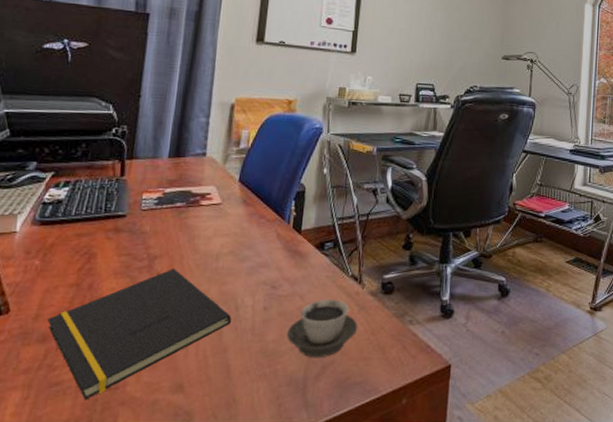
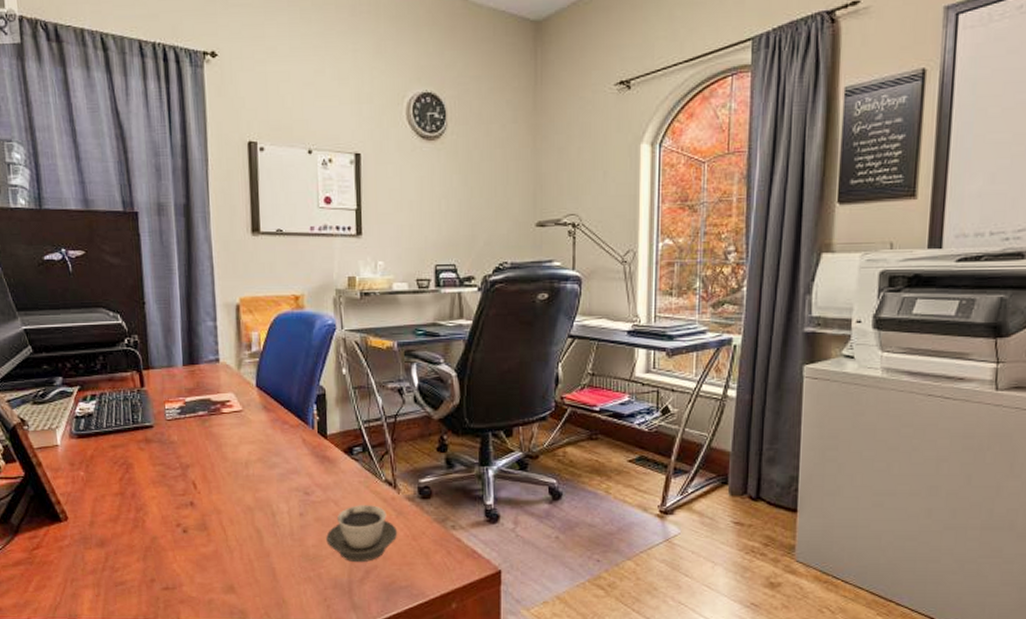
notepad: present [47,268,231,400] -> none [101,477,269,598]

